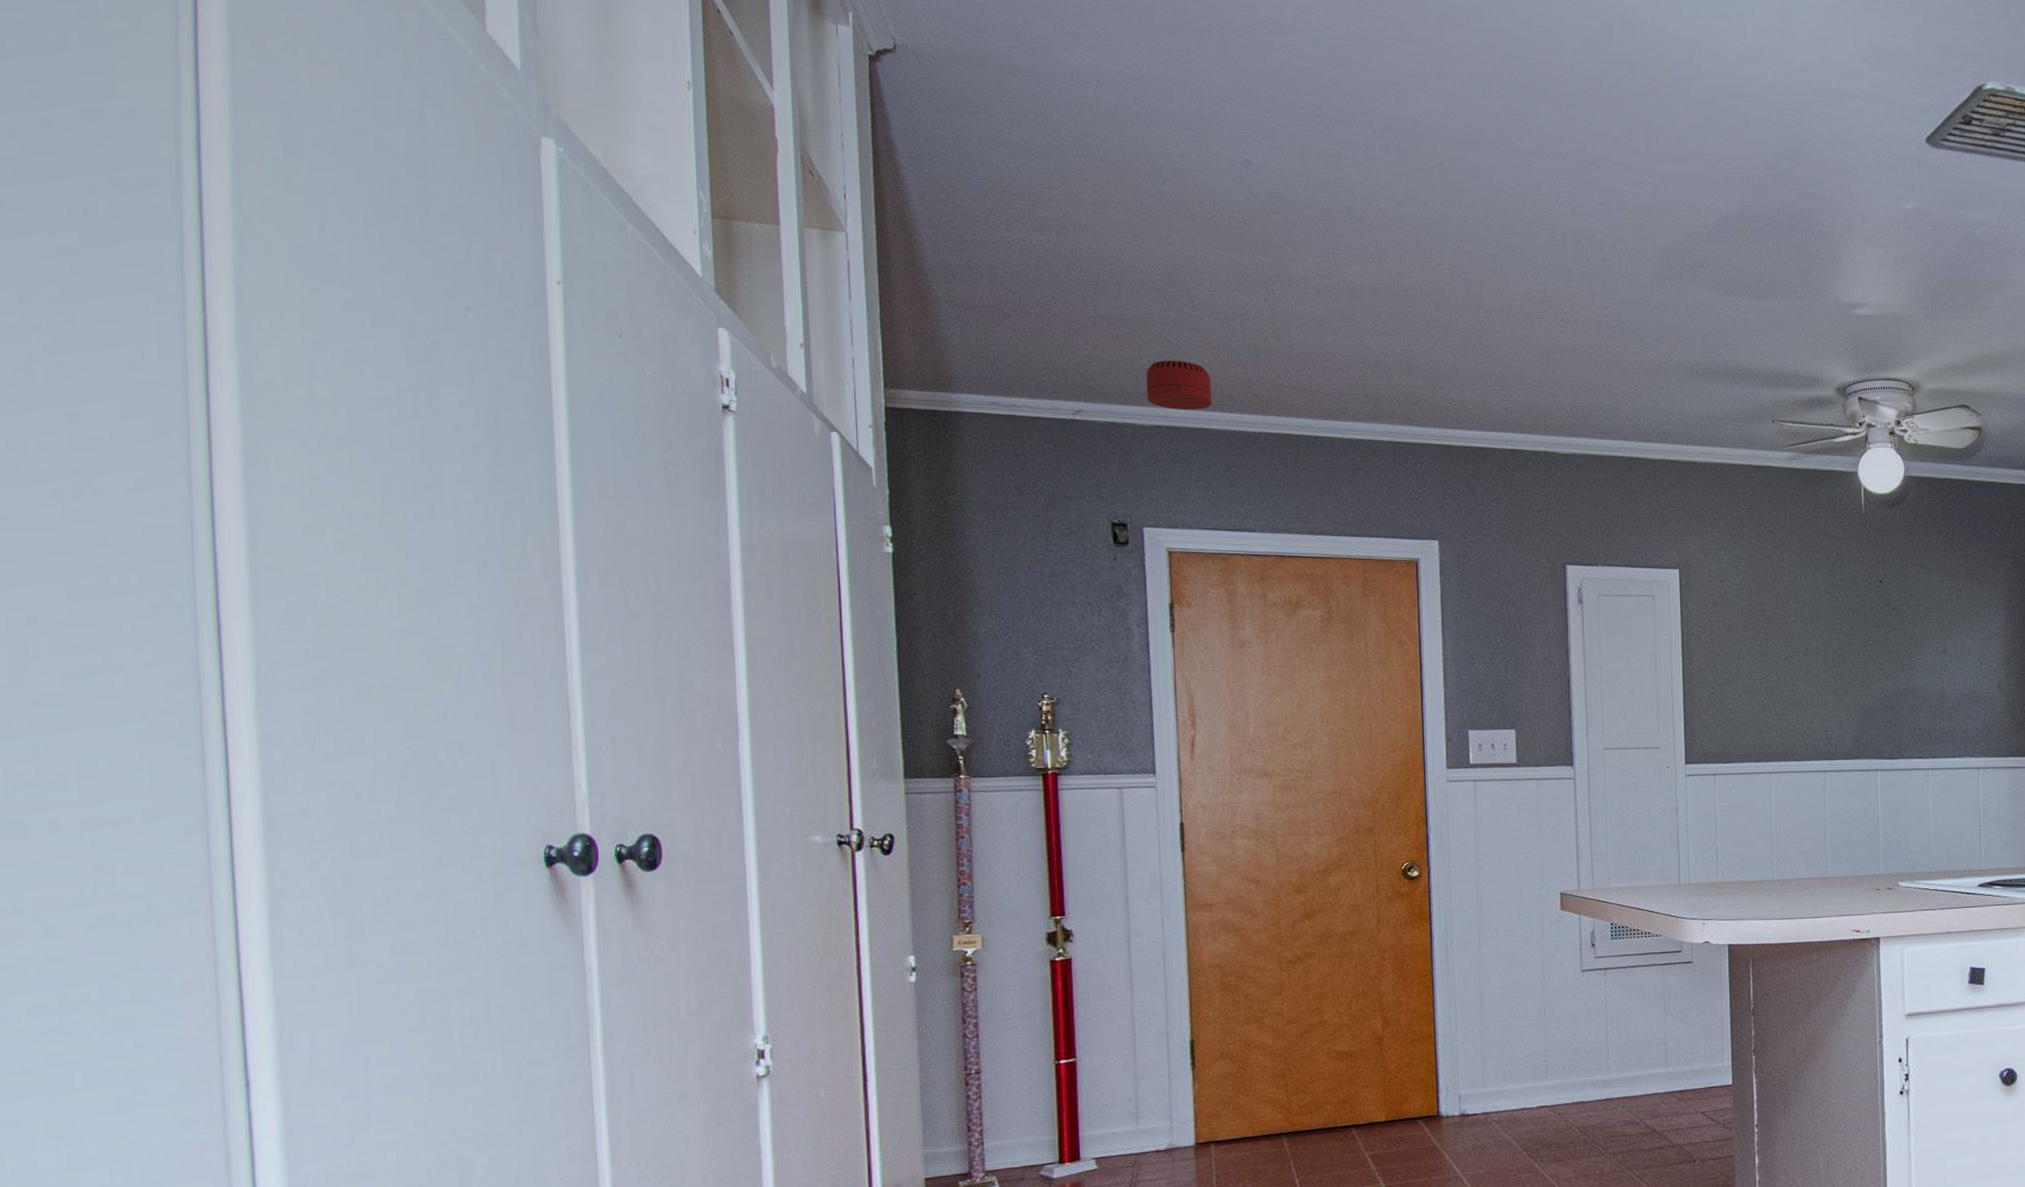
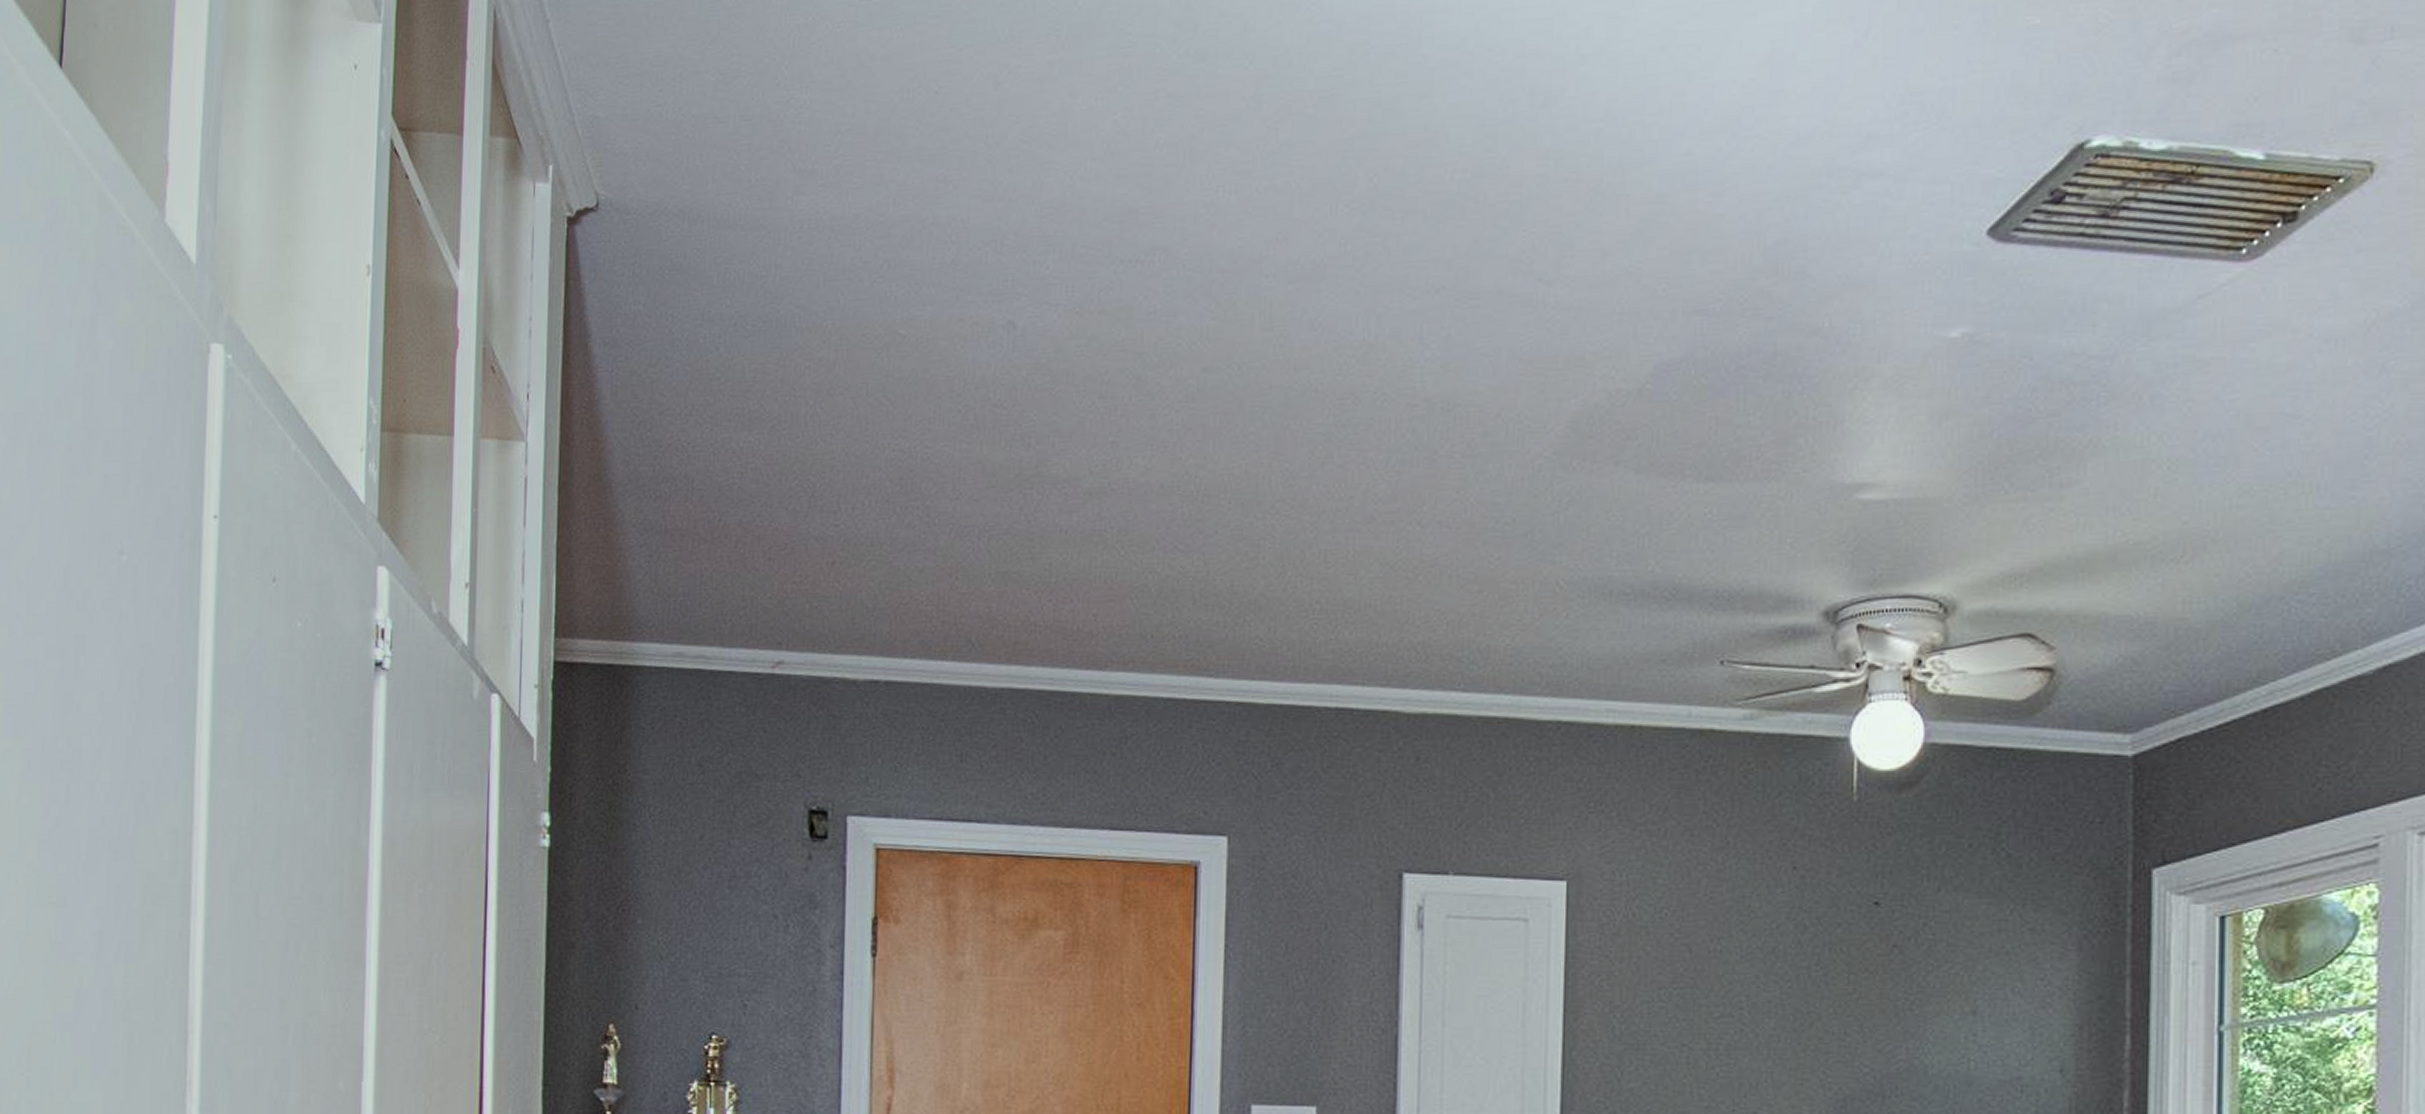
smoke detector: present [1146,360,1213,410] -> none [863,592,945,659]

